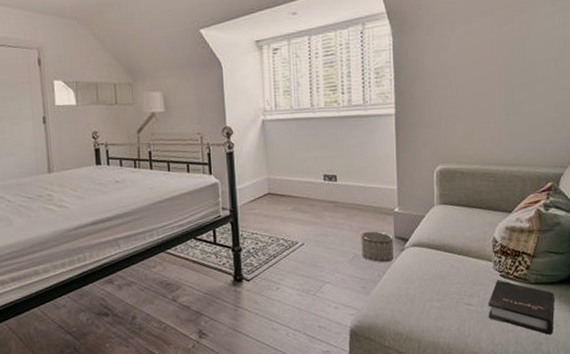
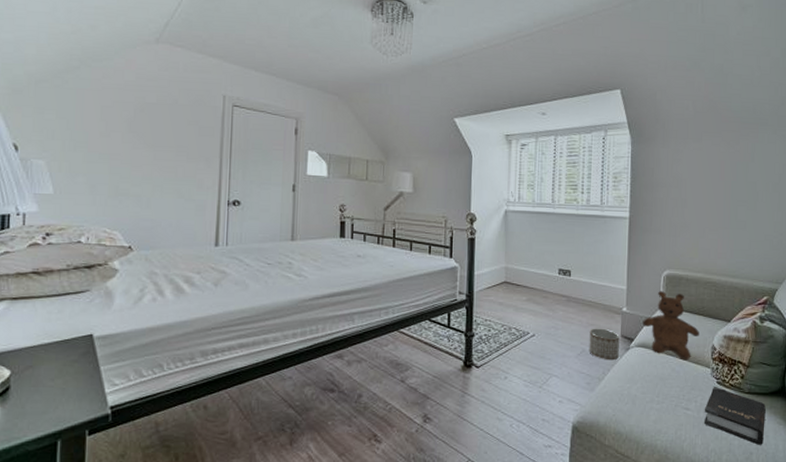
teddy bear: none [417,187,479,255] -> present [643,291,699,360]

